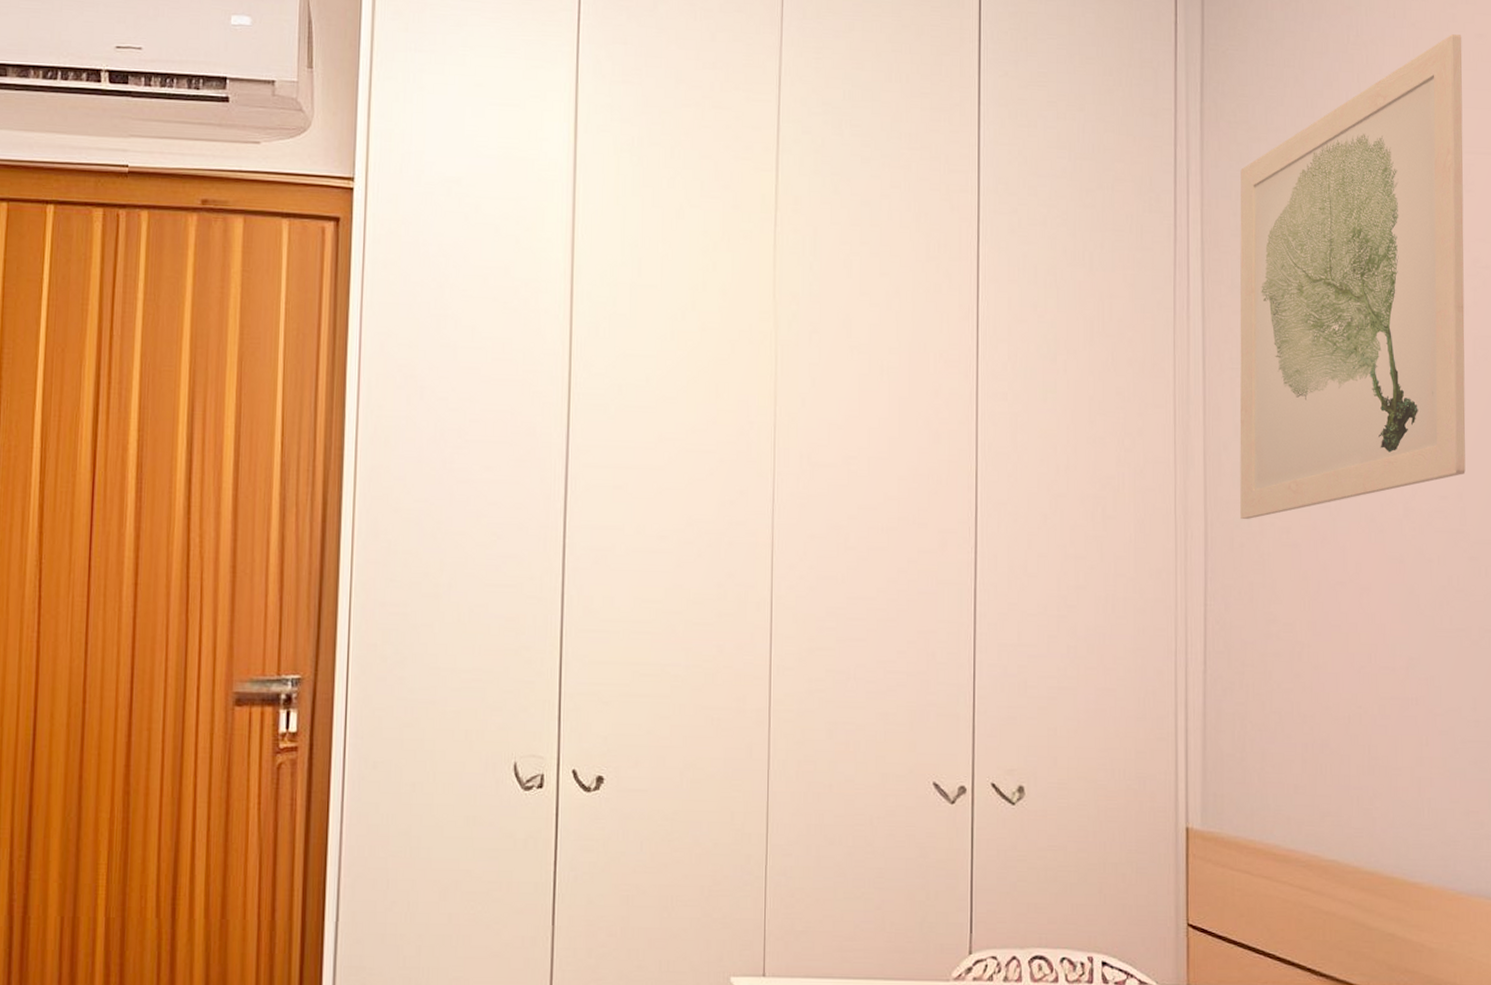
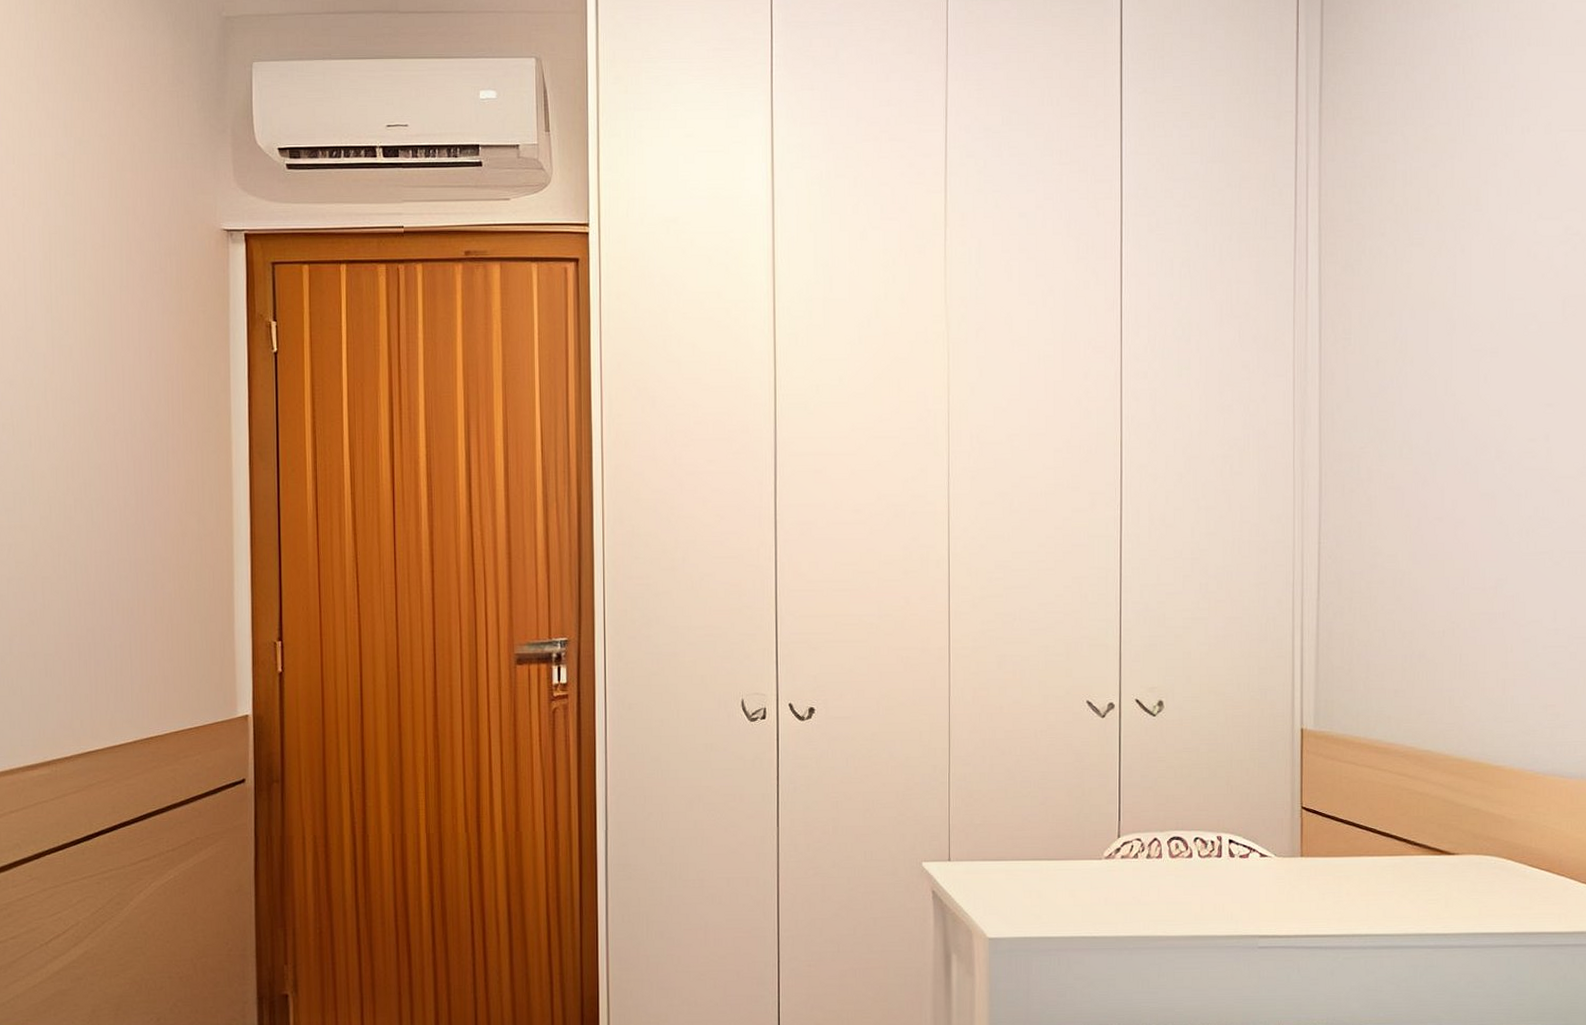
wall art: present [1239,34,1466,520] -> none [1351,22,1561,469]

